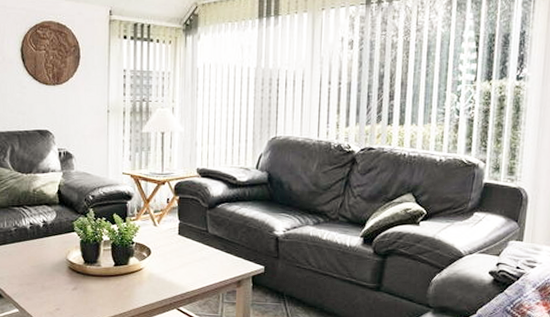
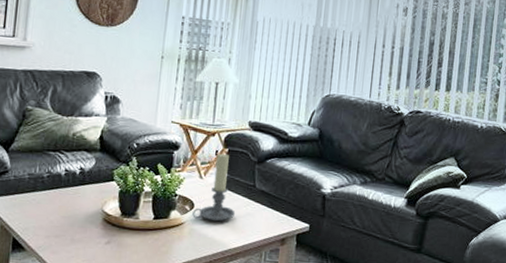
candle holder: none [150,201,191,267] -> present [192,153,236,222]

